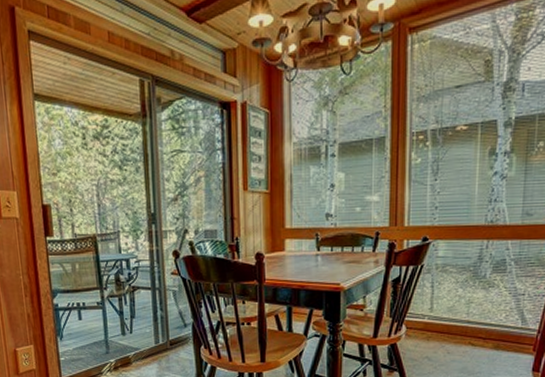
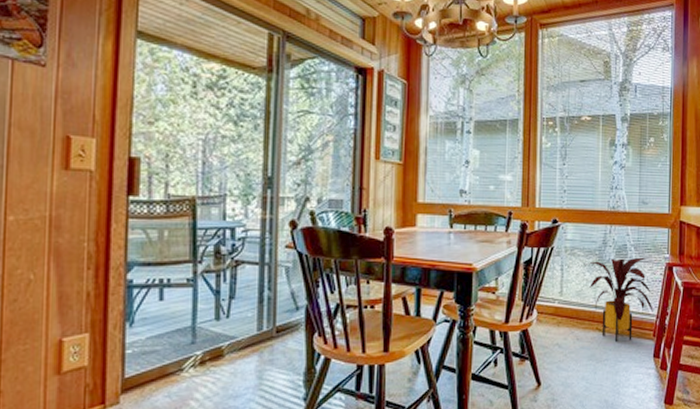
house plant: none [456,271,535,356] -> present [584,257,653,342]

